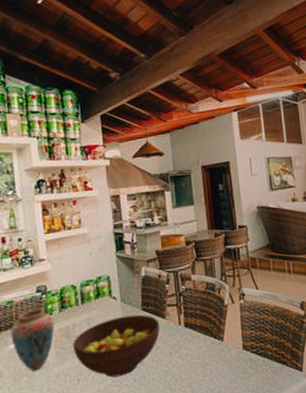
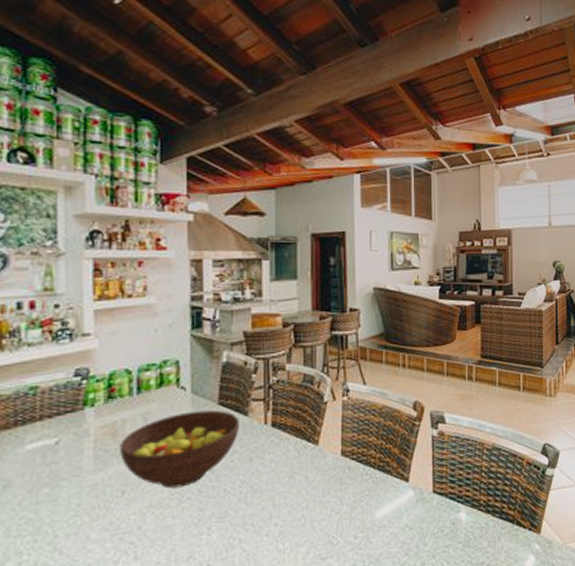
vase: present [10,308,55,371] -> none [30,397,96,480]

